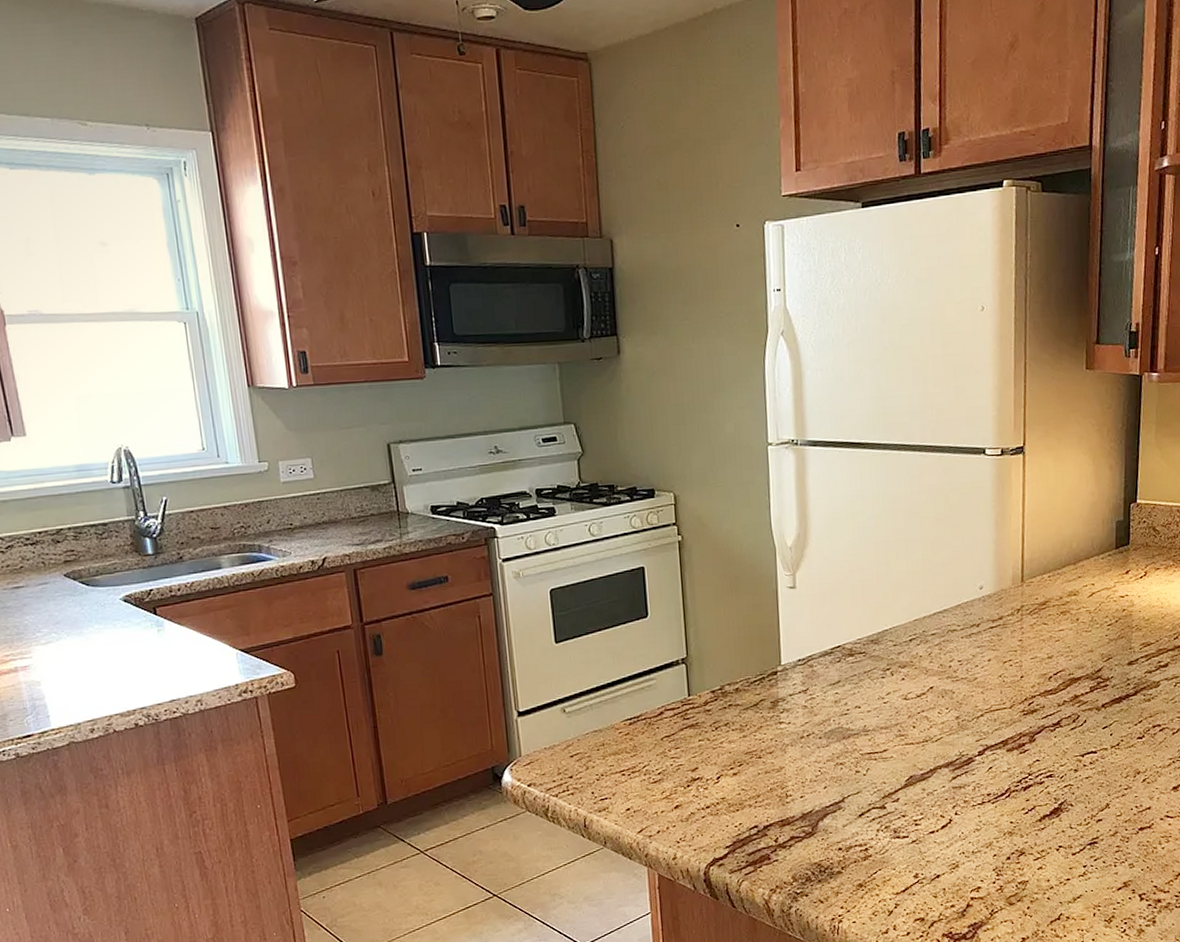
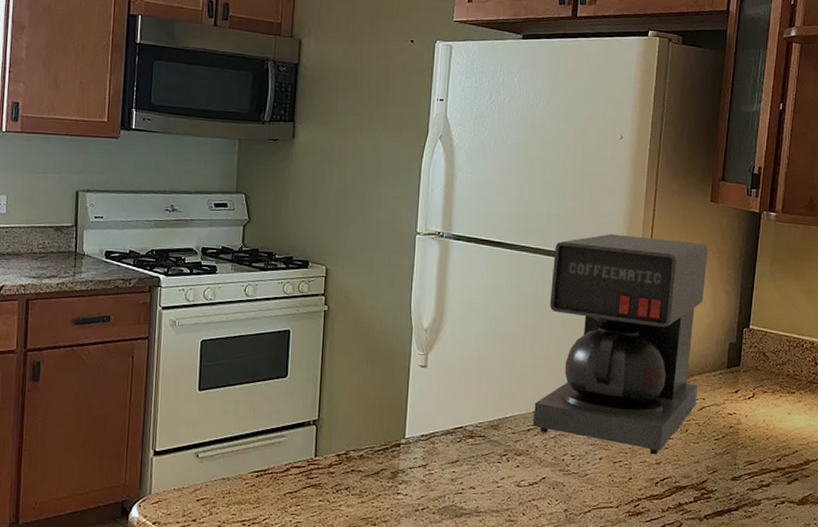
coffee maker: none [914,416,1088,649] -> present [532,233,709,455]

